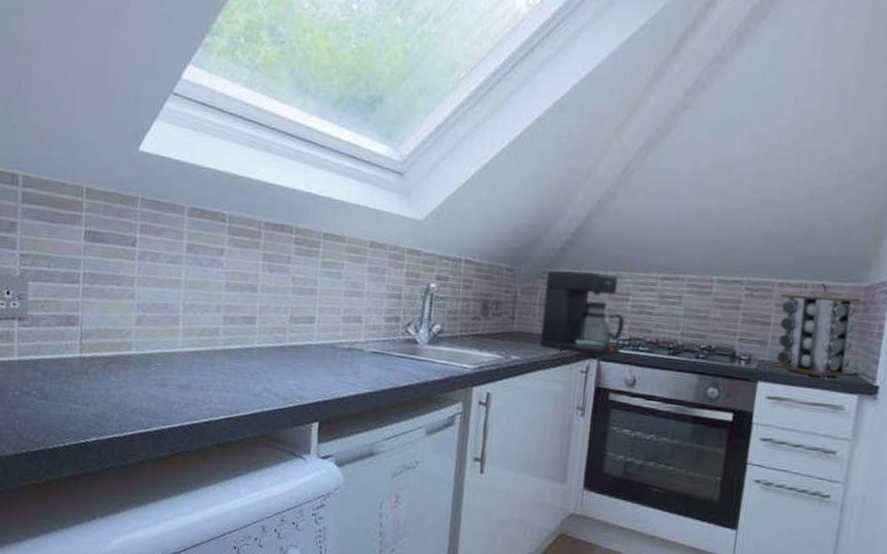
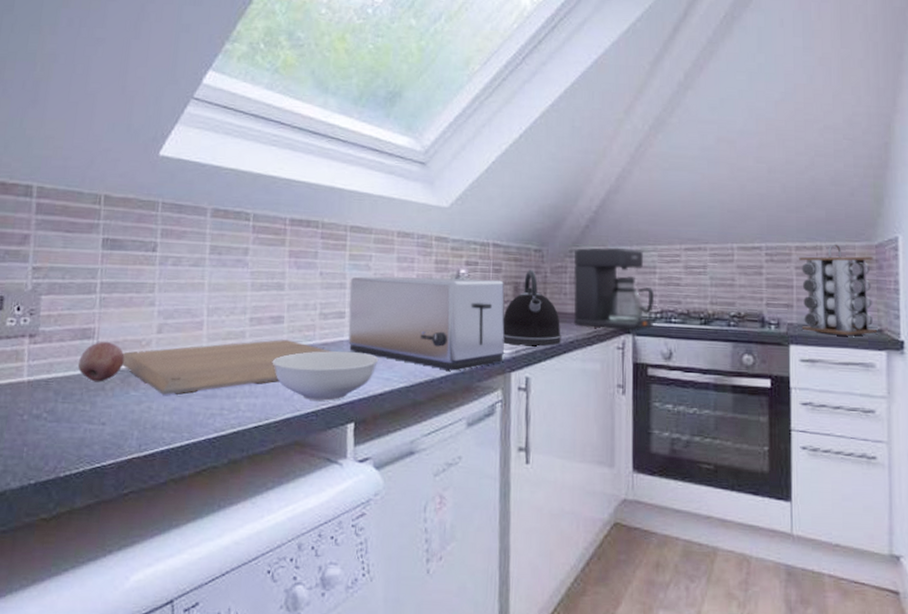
fruit: none [63,328,106,367] -> present [77,341,125,382]
chopping board: none [104,339,300,383] -> present [122,340,331,395]
bowl: none [243,352,345,400] -> present [272,351,379,401]
toaster: none [317,283,474,382] -> present [348,276,505,371]
kettle: none [467,287,527,365] -> present [503,269,562,347]

